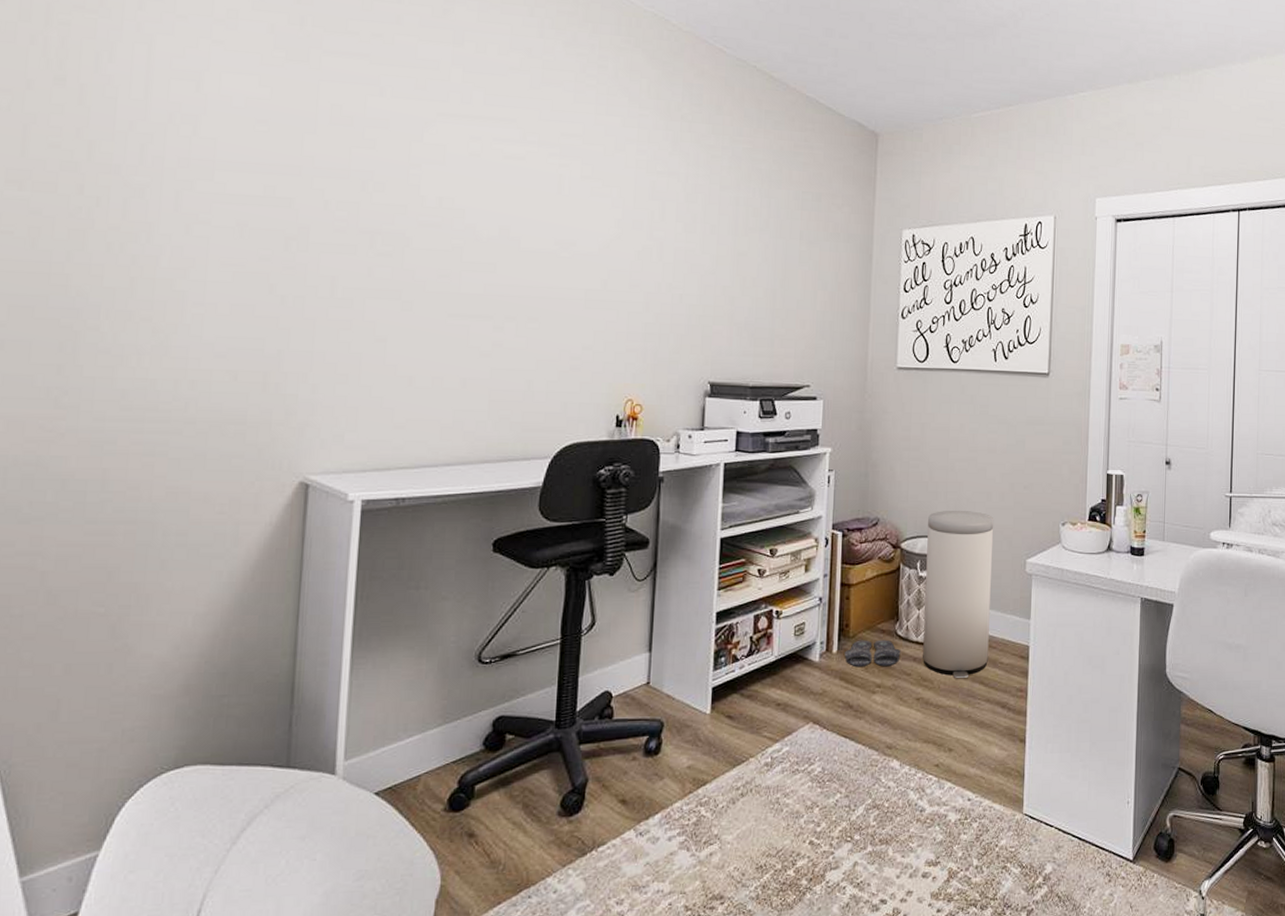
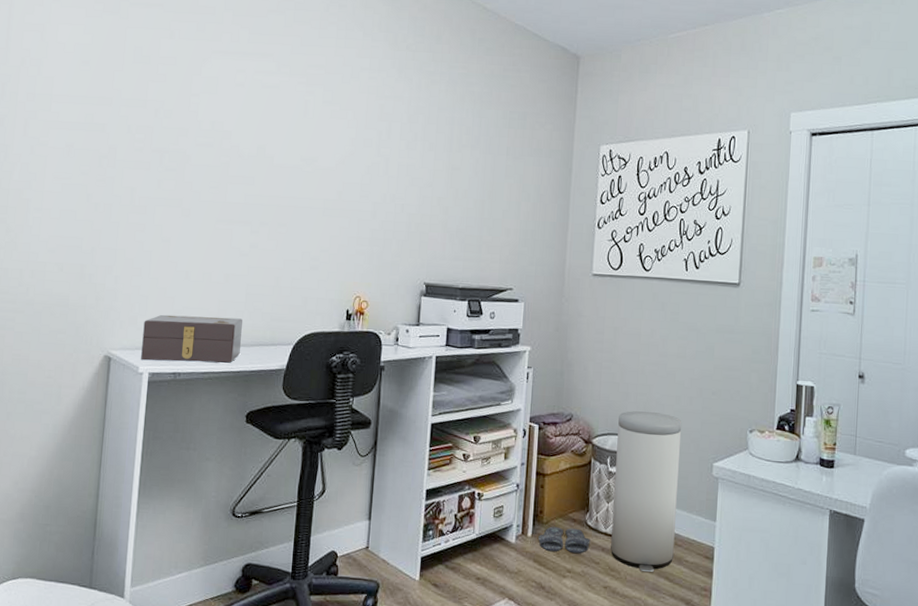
jewelry box: none [350,429,486,486] -> present [141,314,243,363]

